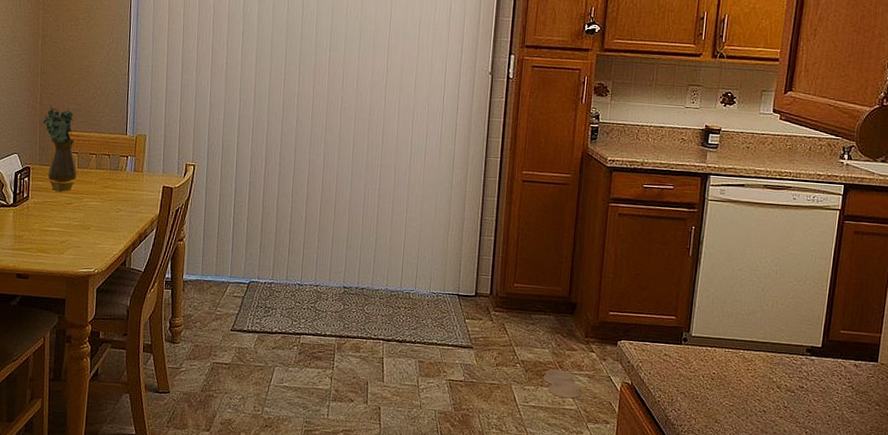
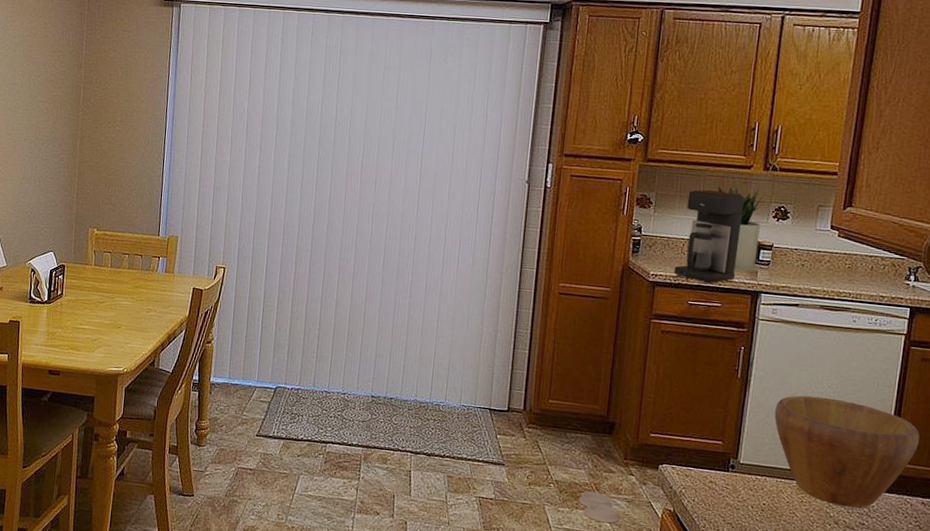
vase: present [43,105,77,192] -> none [79,204,110,290]
coffee maker: none [630,77,695,166] -> present [674,189,745,283]
planter: none [670,73,713,156] -> present [718,185,765,273]
bowl: none [722,270,852,372] -> present [774,395,919,508]

